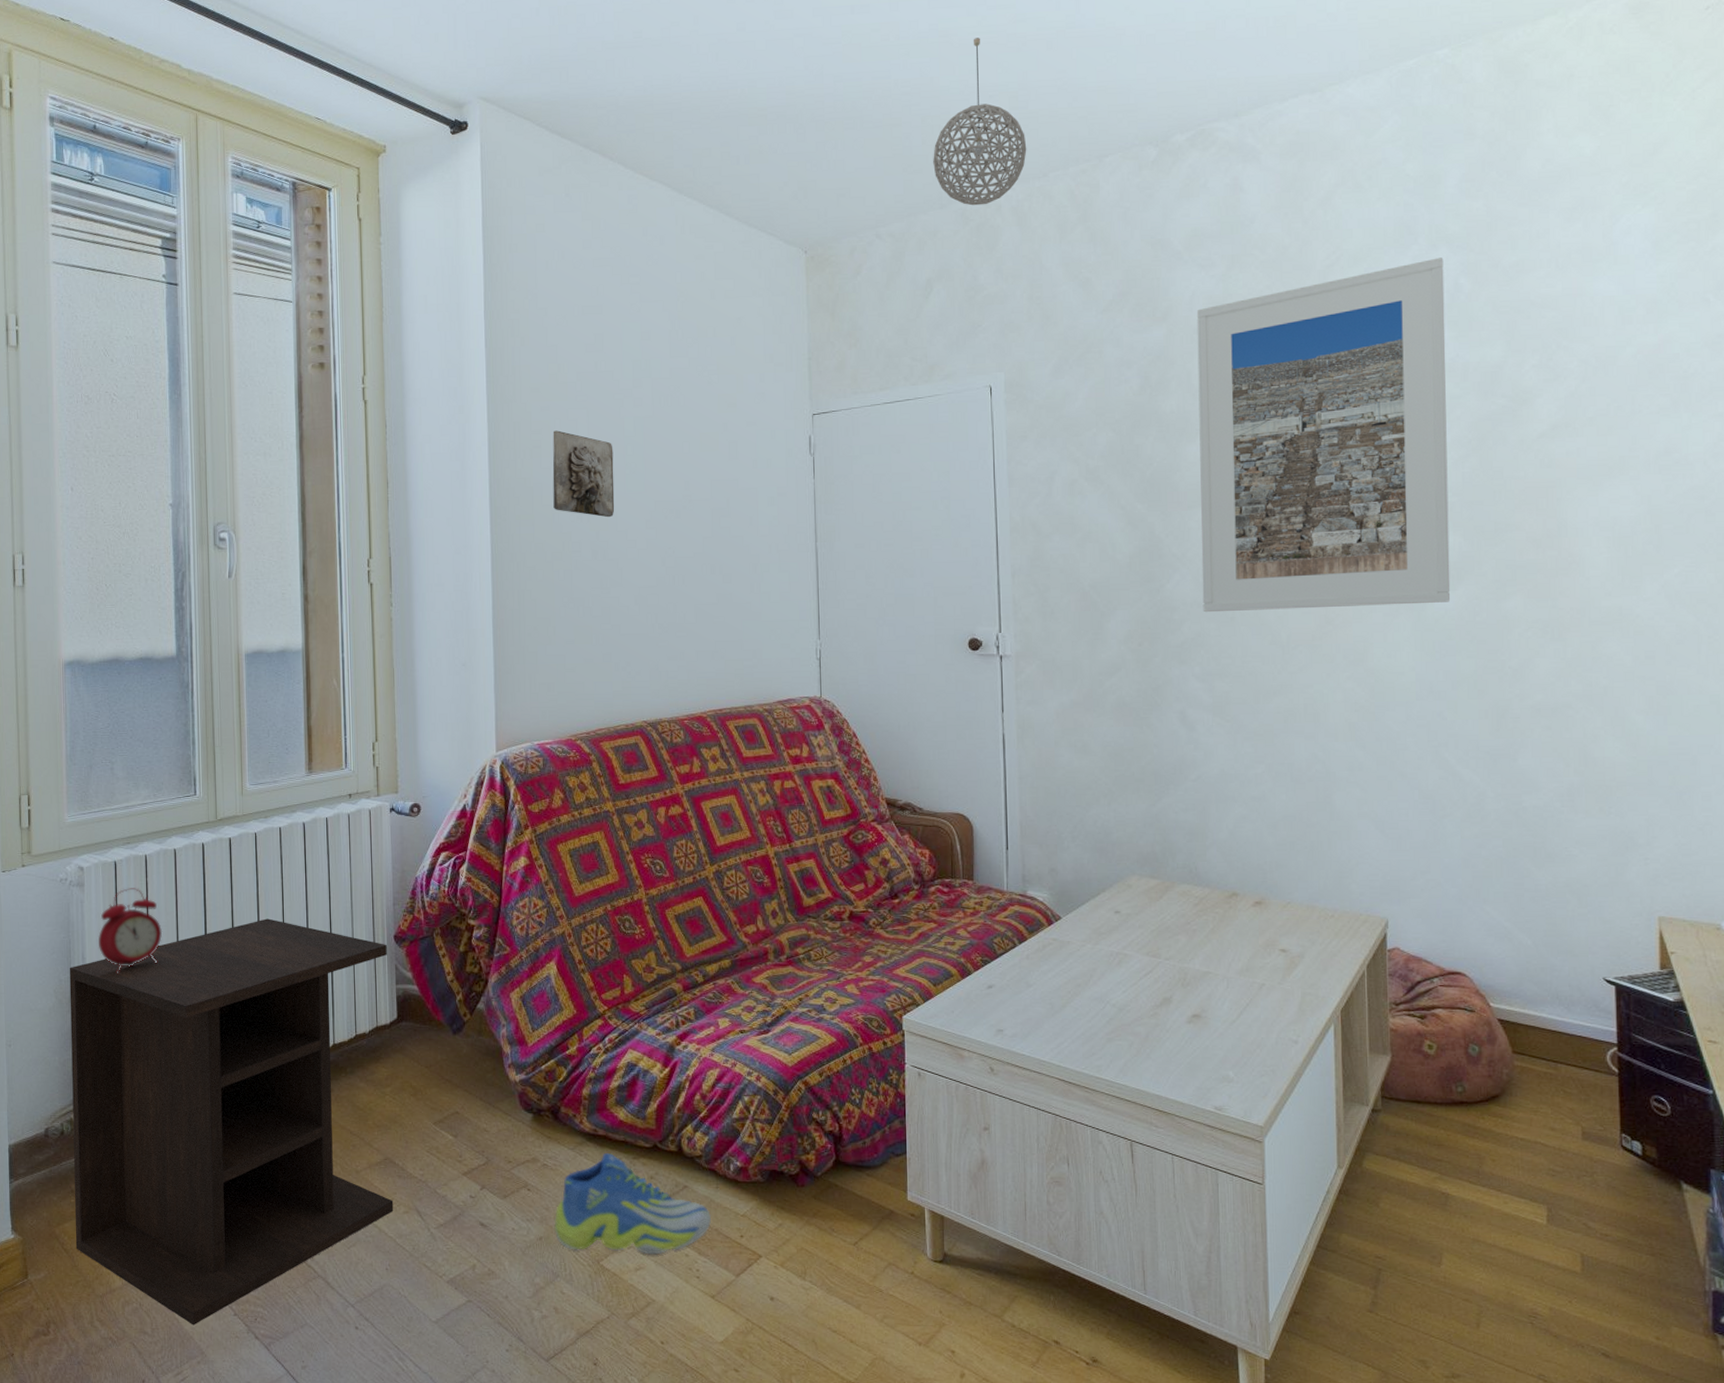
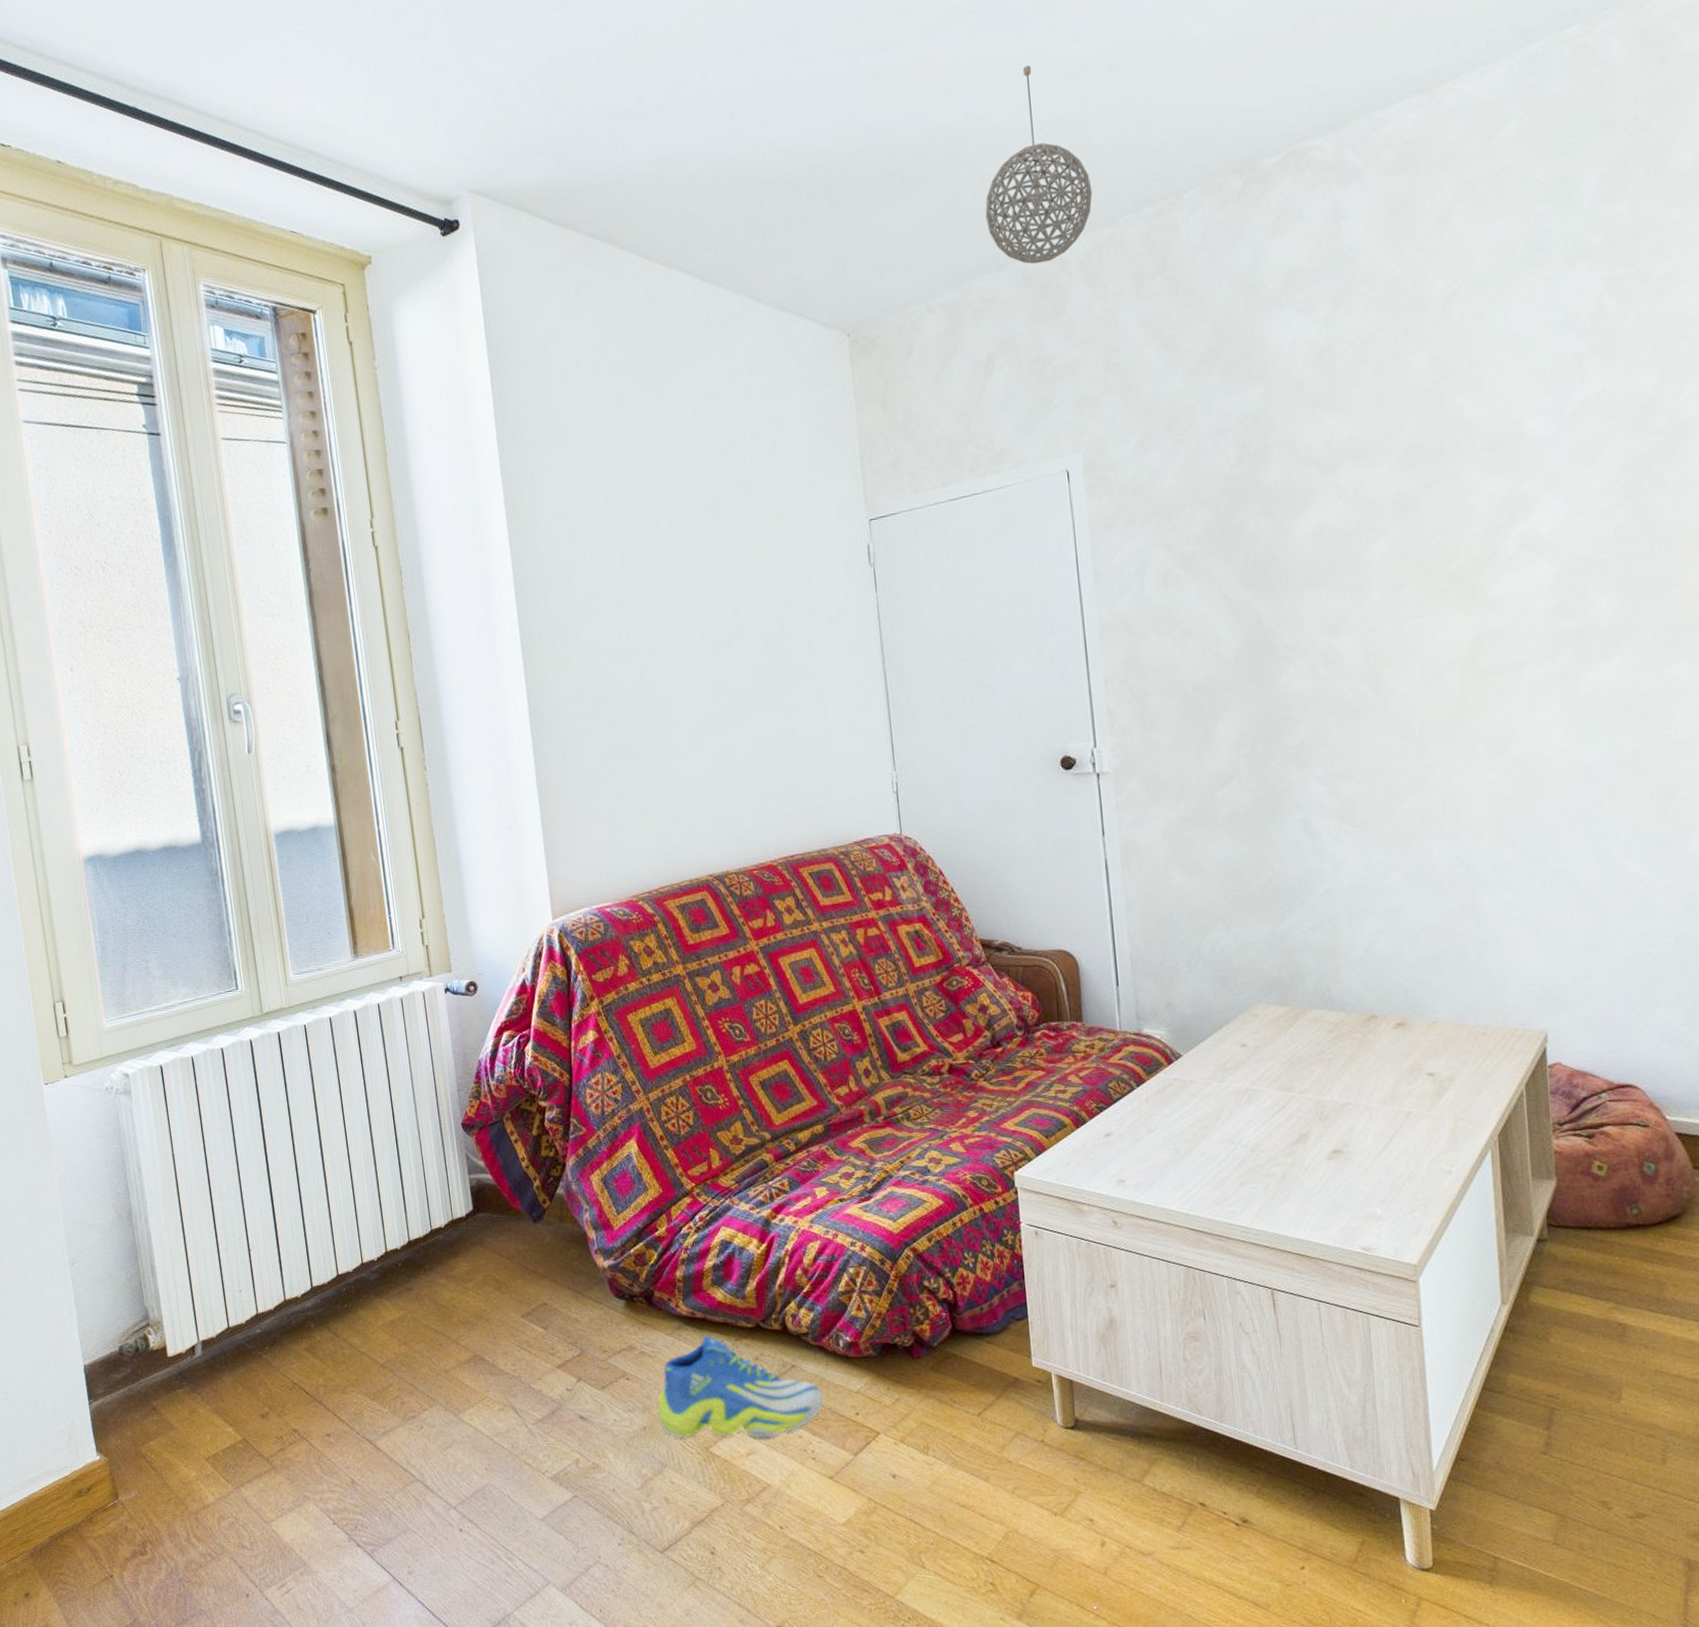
nightstand: present [69,918,394,1325] -> none [125,1114,488,1537]
alarm clock: present [98,888,163,973] -> none [152,1091,219,1182]
wall relief: present [552,430,615,518] -> none [583,561,659,655]
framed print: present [1196,257,1451,613] -> none [1298,275,1606,708]

